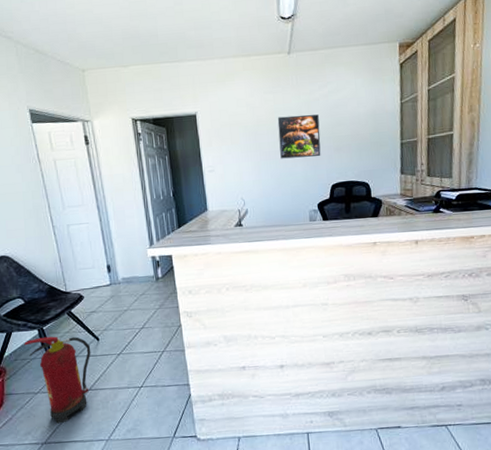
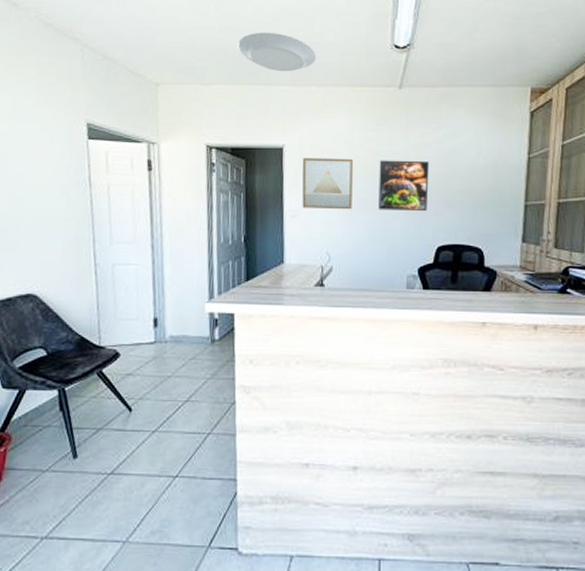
fire extinguisher: present [24,336,91,424] -> none [38,400,120,514]
ceiling light: none [147,15,216,50] -> present [237,32,317,72]
wall art: none [213,118,259,164] -> present [302,158,353,210]

